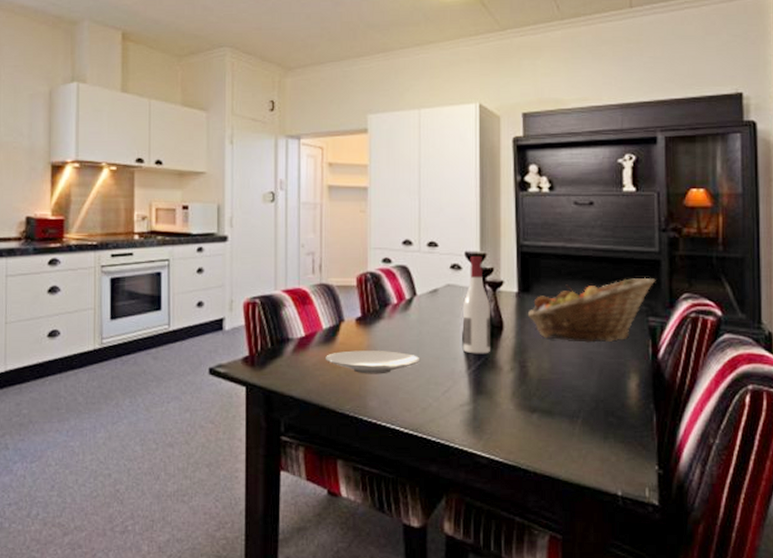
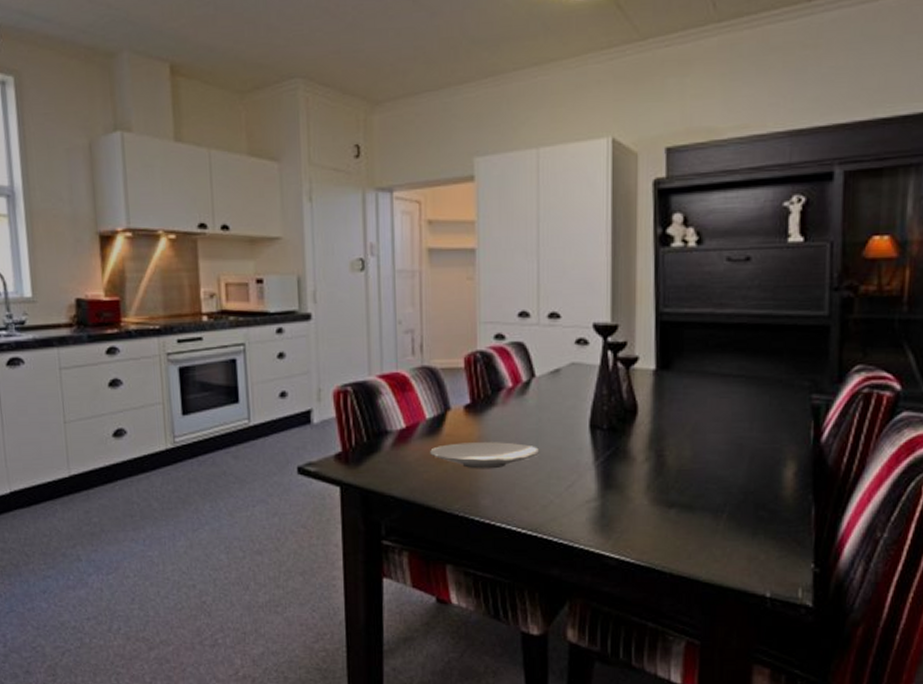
wine bottle: present [463,256,490,354] -> none [590,328,622,443]
fruit basket: present [527,277,656,343] -> none [666,347,823,427]

